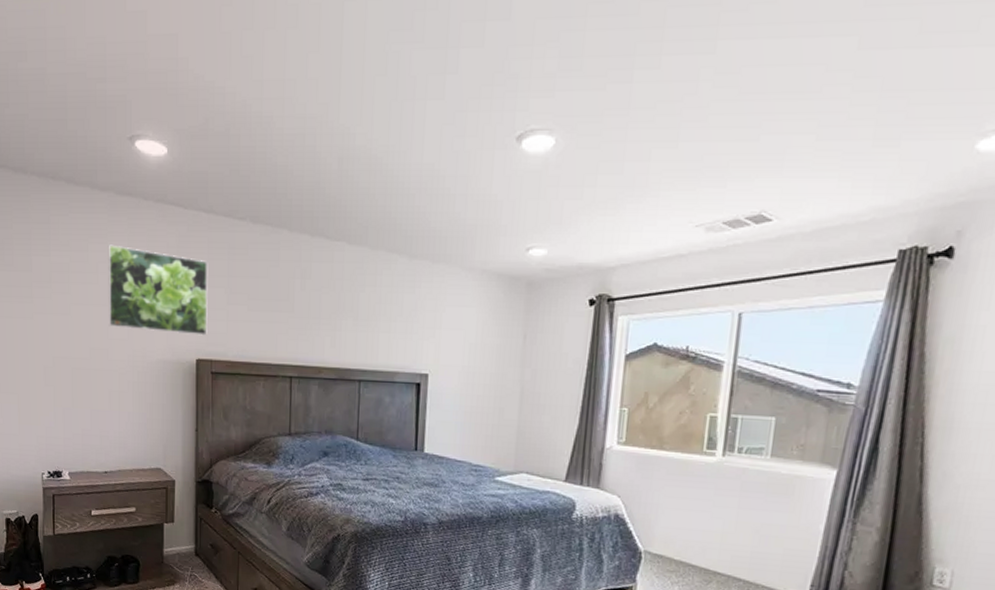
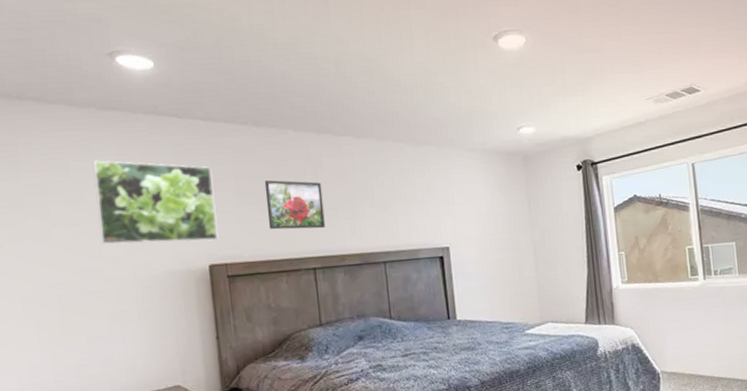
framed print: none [253,281,308,337] -> present [264,180,326,230]

